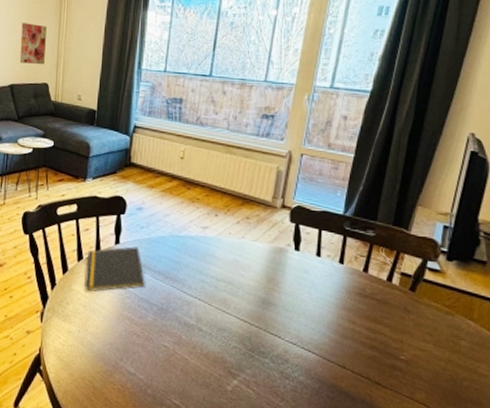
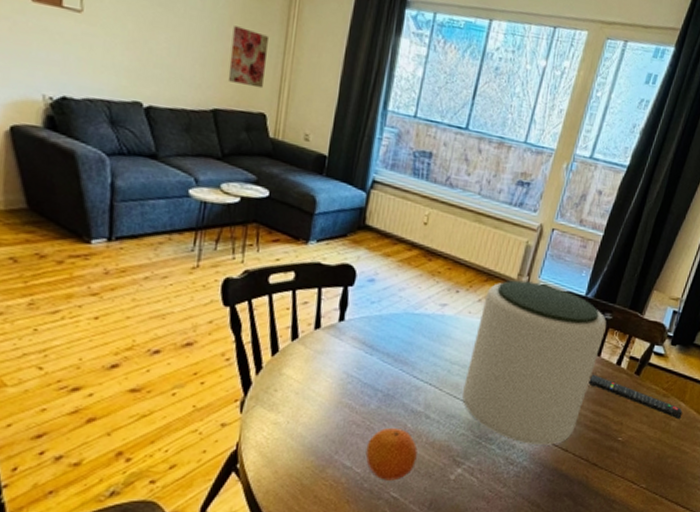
notepad: present [84,246,145,292] -> none [298,324,371,377]
fruit: none [146,338,193,389] -> present [365,427,418,481]
plant pot: none [231,202,370,361] -> present [462,280,606,445]
remote control: none [359,290,473,339] -> present [589,374,683,420]

